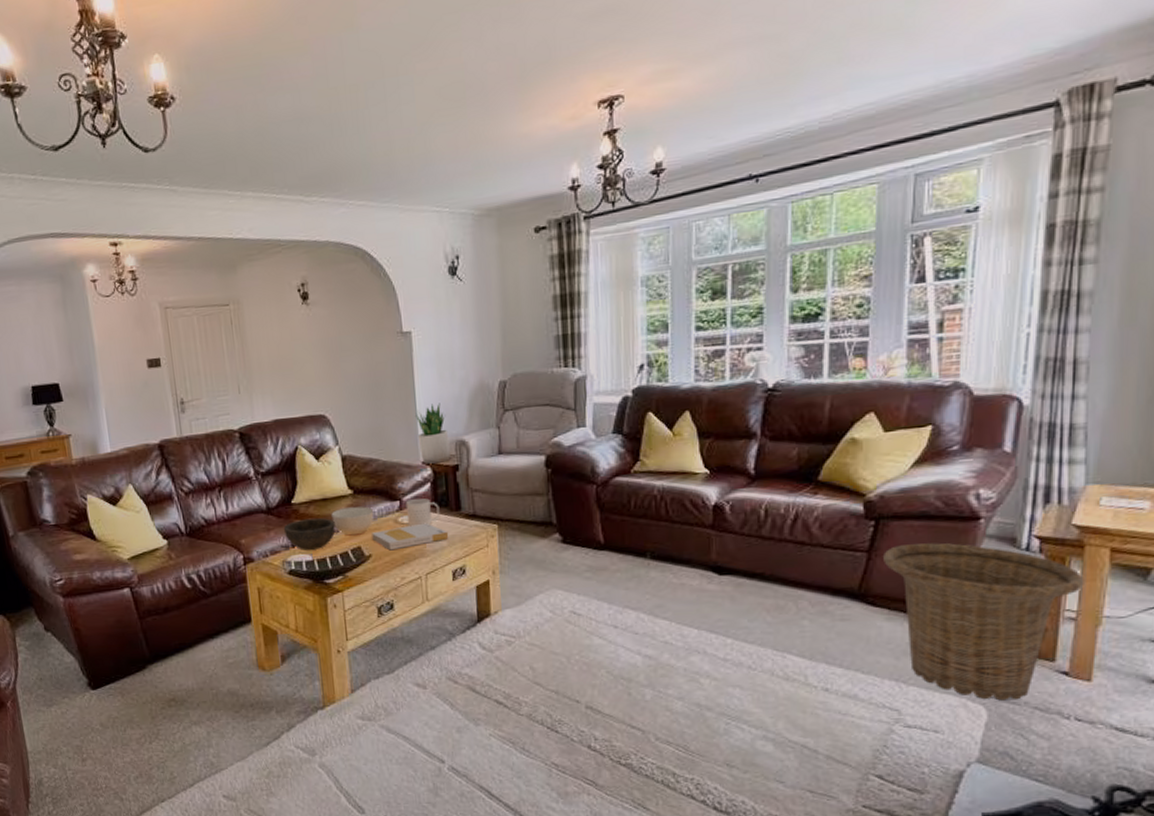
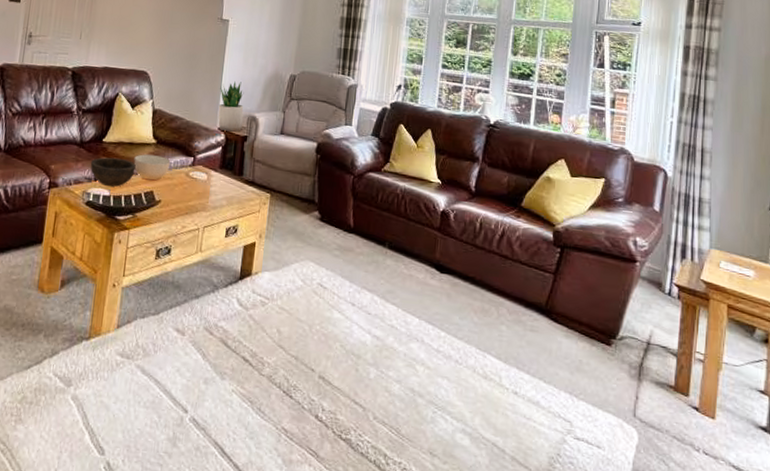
book: present [372,523,449,551] -> none [164,180,229,200]
mug: present [405,498,440,527] -> none [196,158,226,184]
basket: present [884,543,1085,701] -> none [565,273,710,427]

